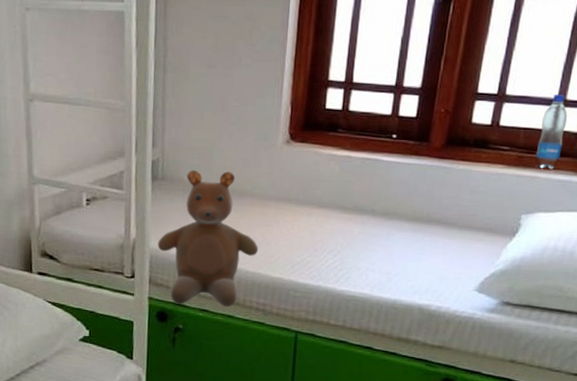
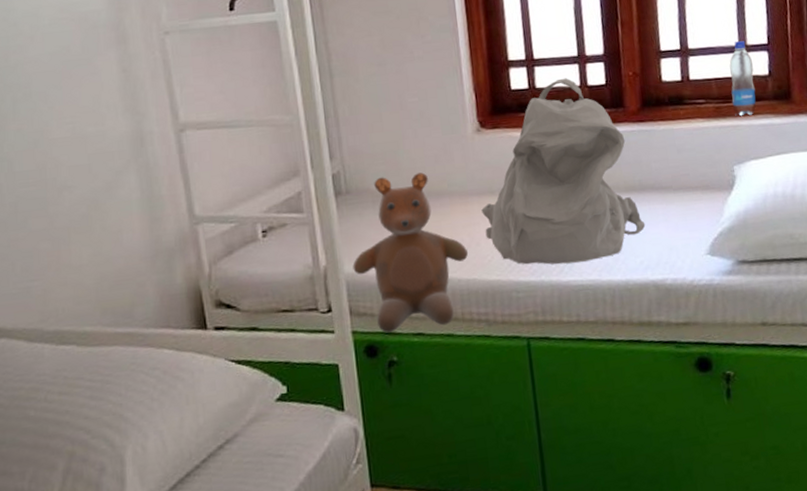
backpack: none [276,105,424,277] -> present [481,78,646,265]

